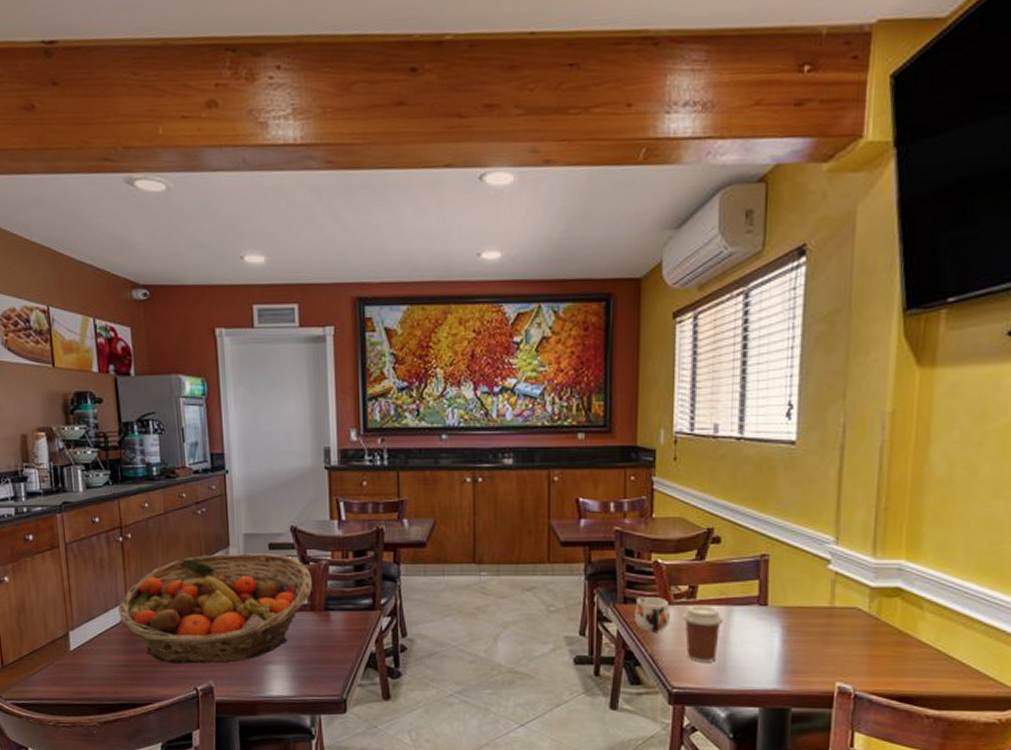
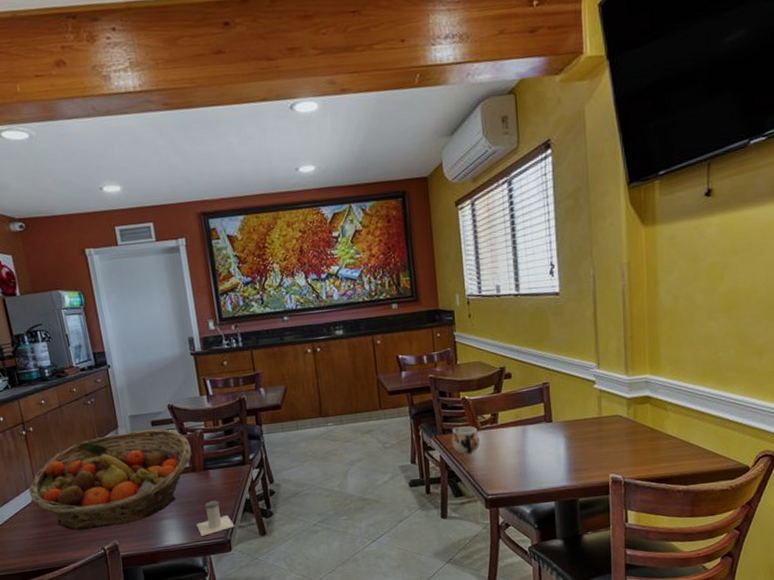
salt shaker: none [308,649,354,691] -> present [196,500,235,536]
coffee cup: present [682,604,723,663] -> none [489,427,520,473]

